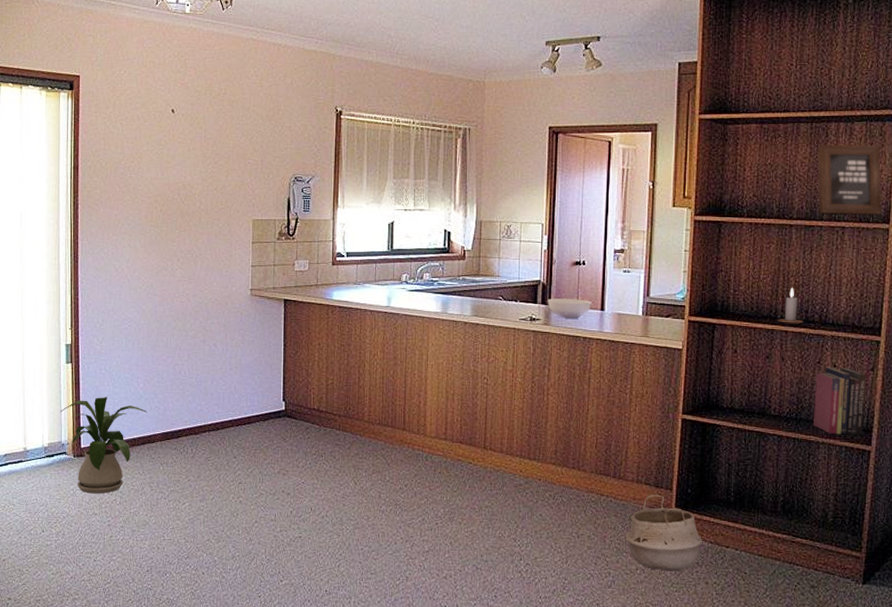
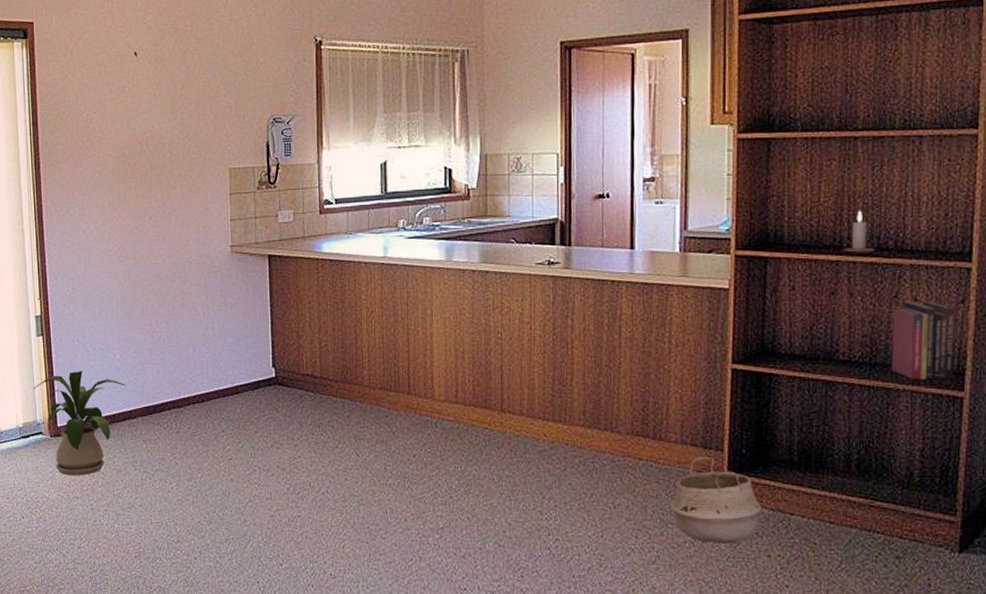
bowl: present [547,298,592,318] -> none [567,237,619,260]
picture frame: present [817,144,882,216] -> none [885,36,968,123]

